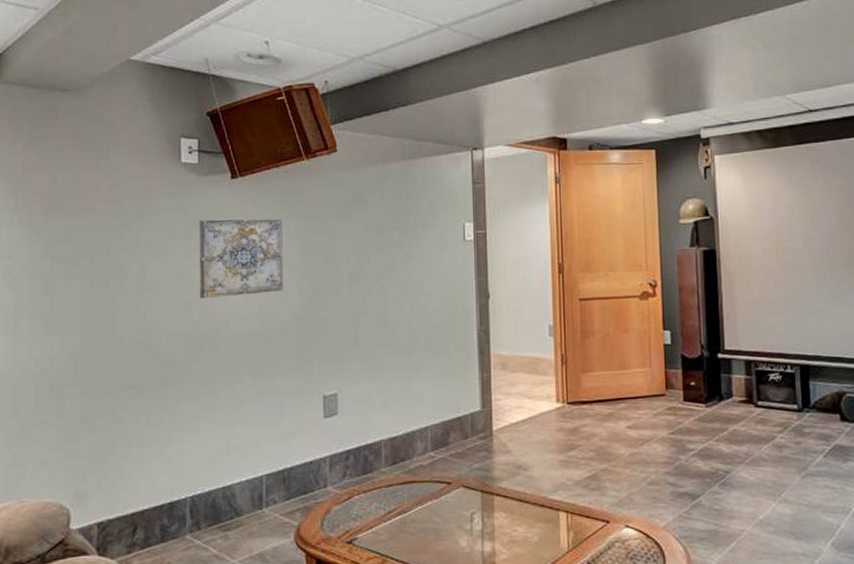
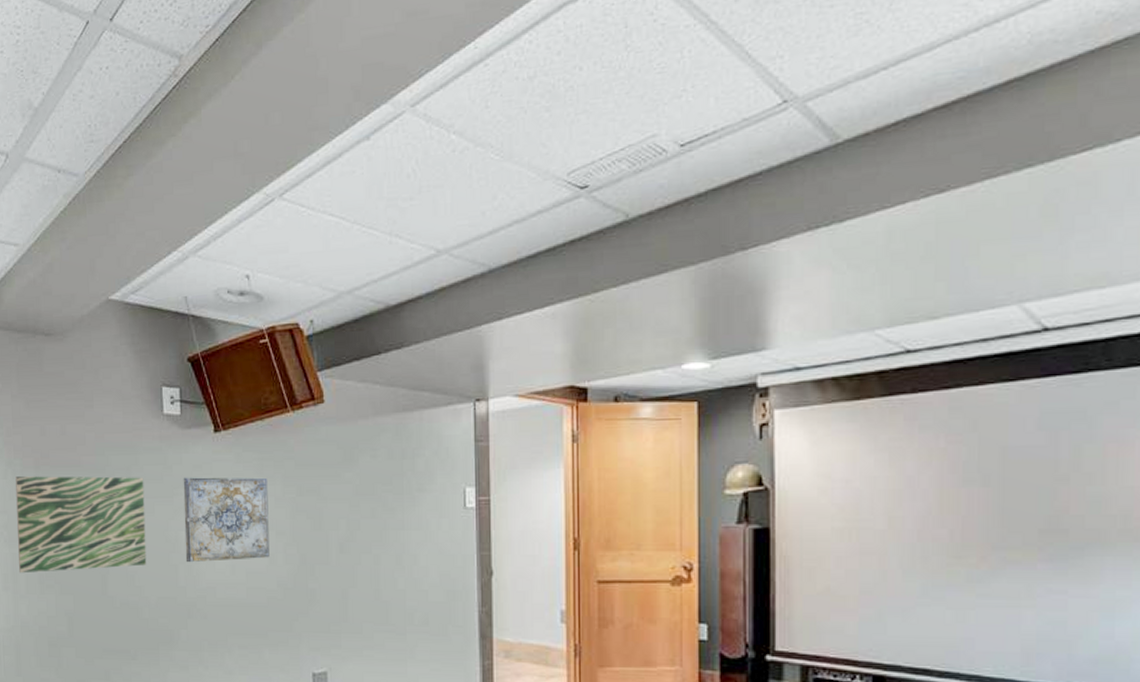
wall art: none [22,220,159,317] -> present [15,476,147,574]

